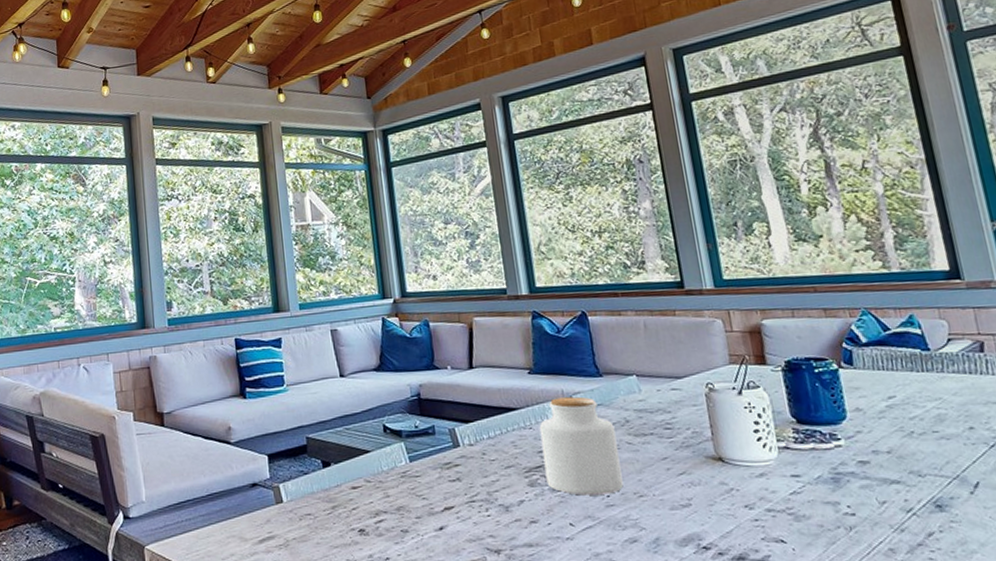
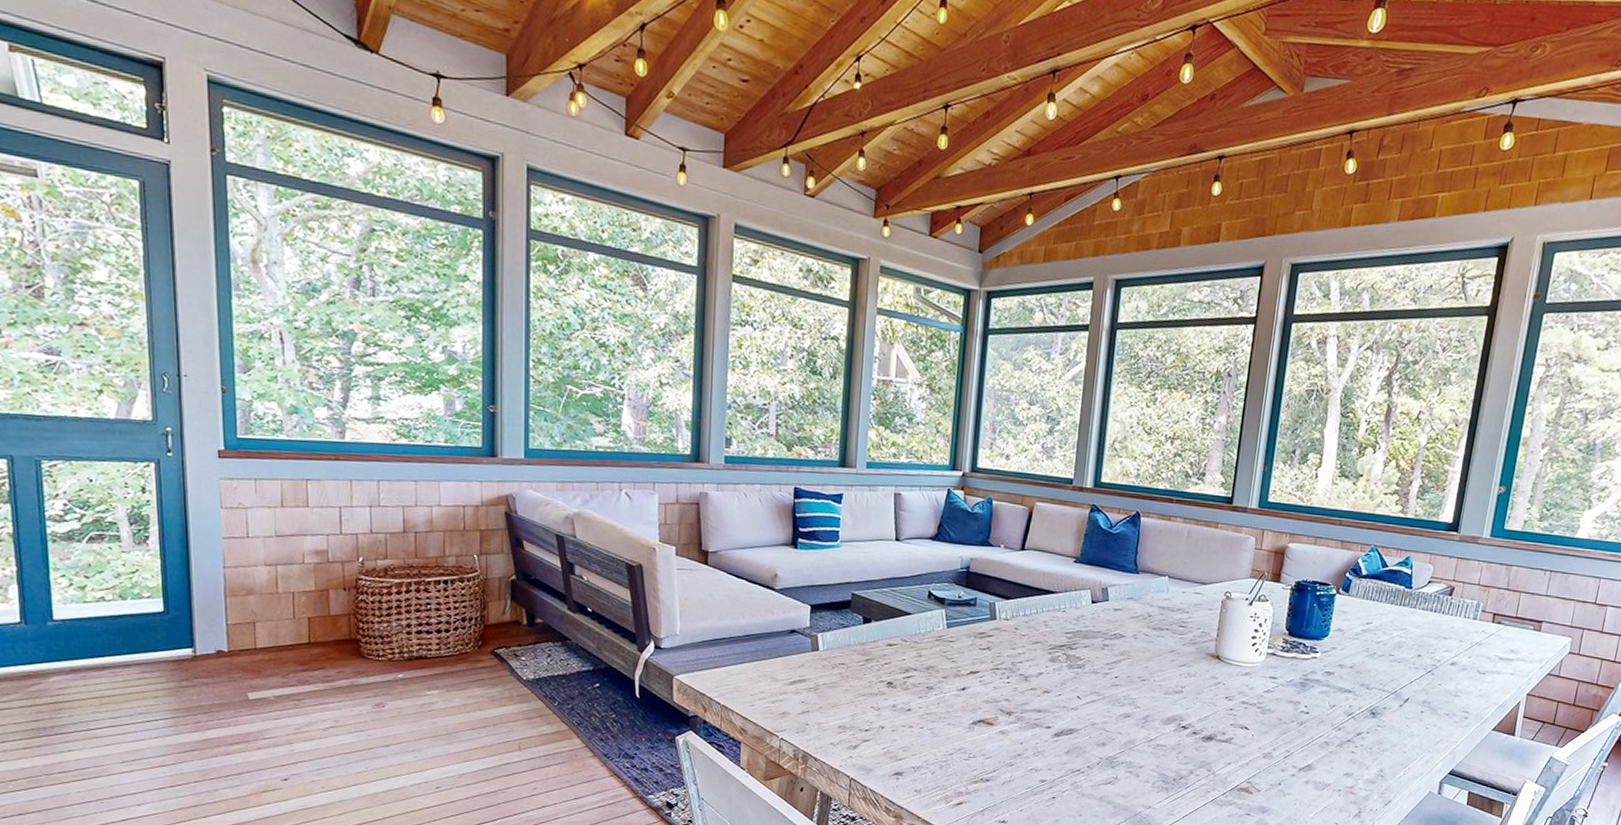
jar: present [539,396,624,496] -> none [1066,587,1137,676]

